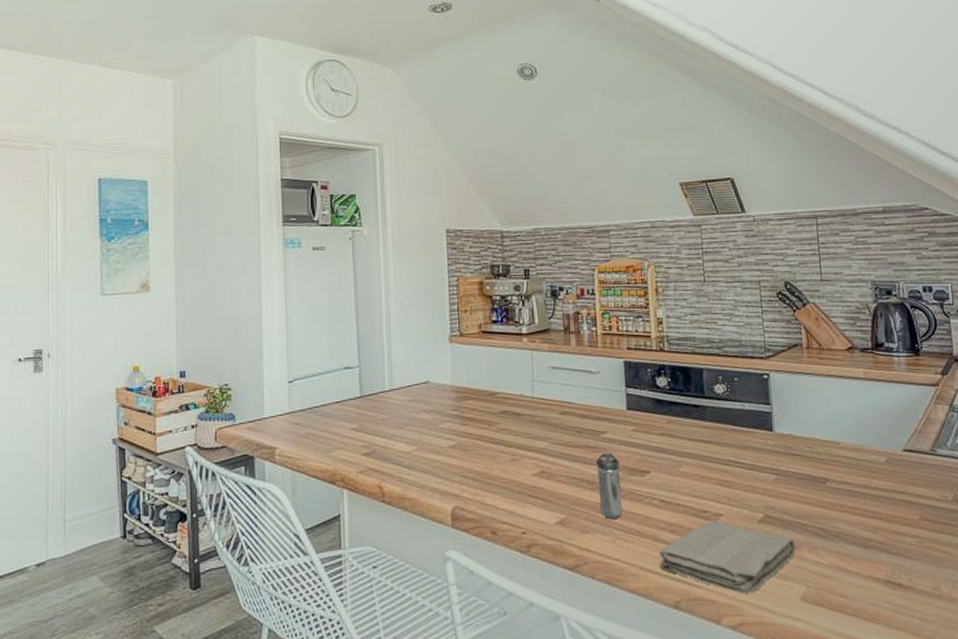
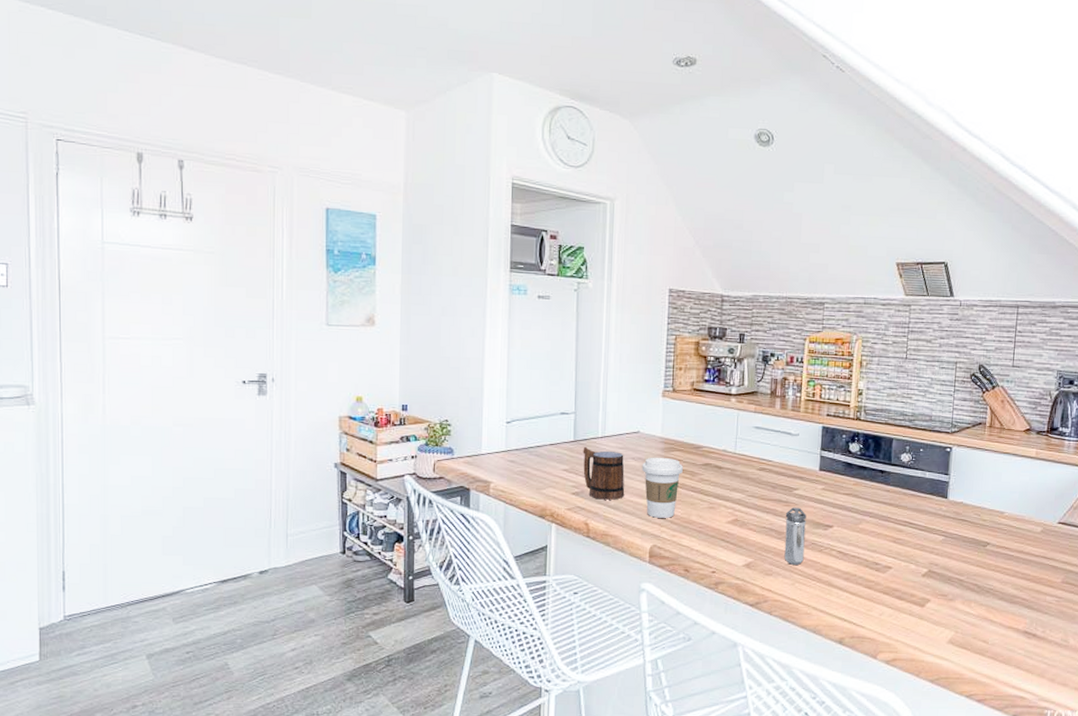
mug: none [370,401,419,459] -> present [583,446,625,500]
coffee cup: none [434,407,479,475] -> present [642,457,683,518]
washcloth: present [659,520,796,594] -> none [830,571,952,635]

